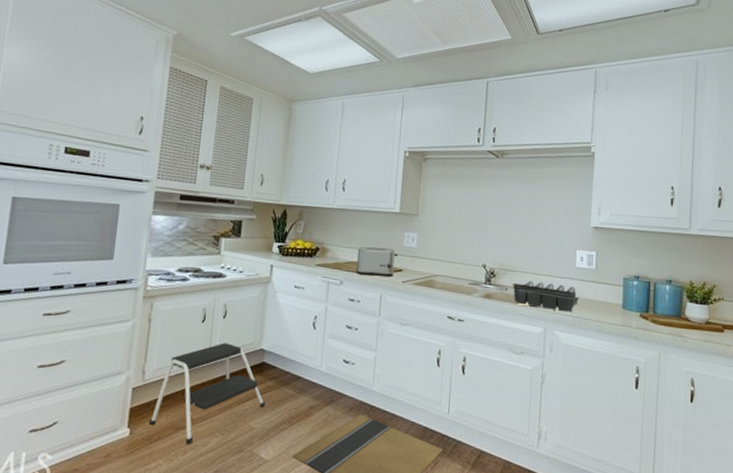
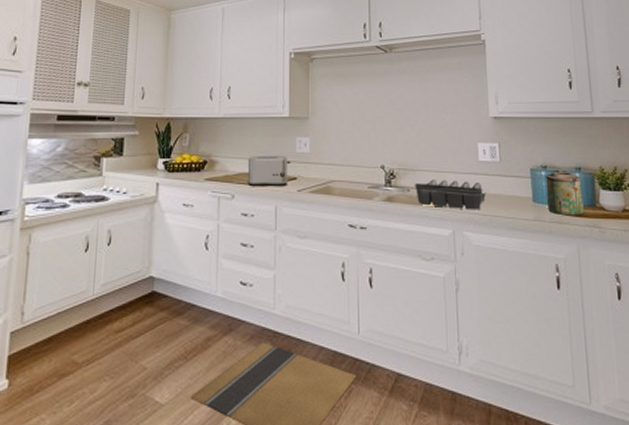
step stool: present [148,343,266,444] -> none [29,273,158,392]
canister: none [636,282,671,325] -> present [545,172,584,216]

